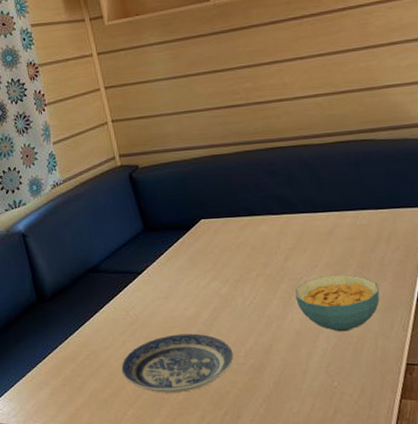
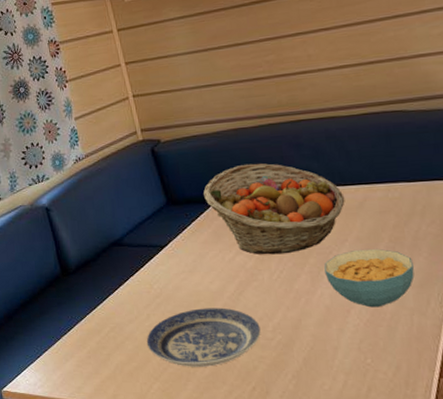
fruit basket: none [180,190,316,281] -> present [204,163,345,255]

